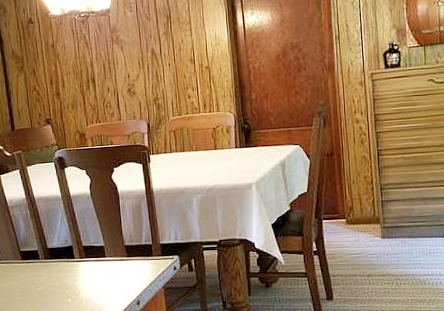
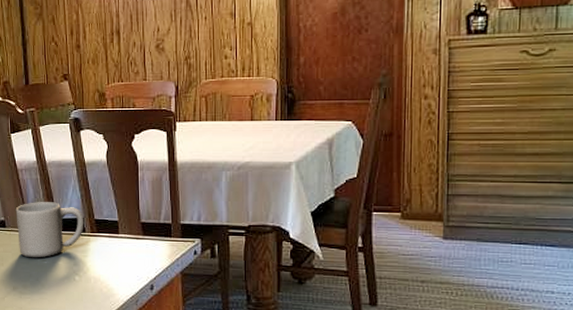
mug: none [8,234,74,287] -> present [15,202,84,258]

